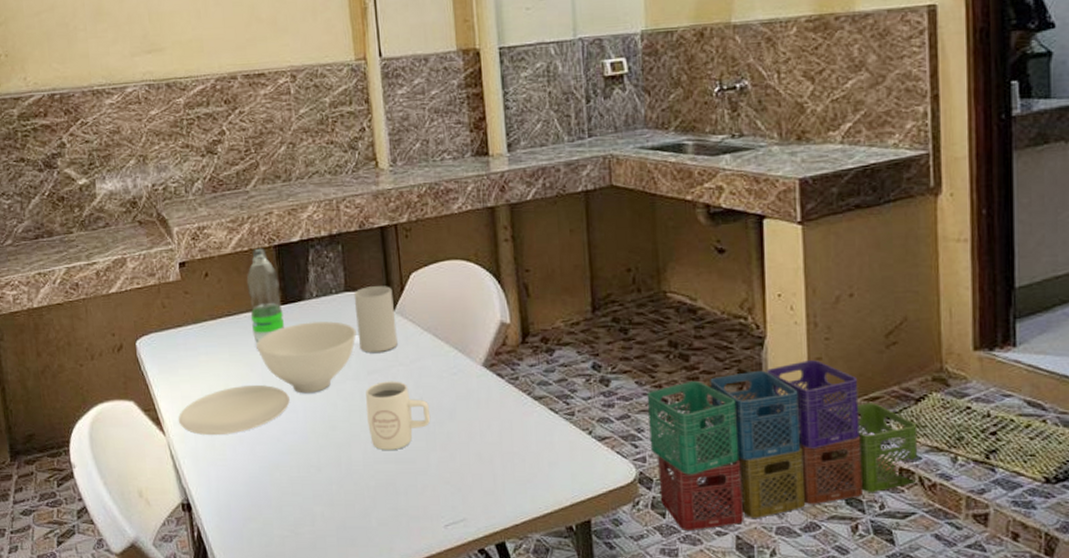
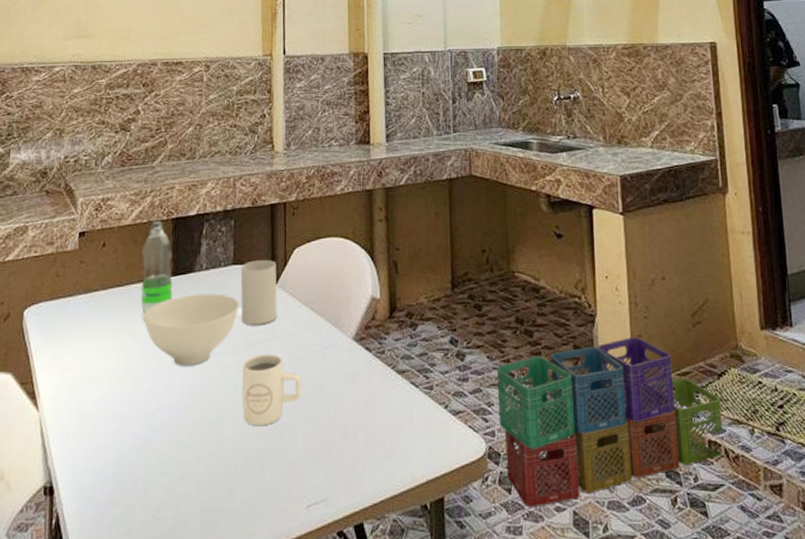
plate: present [178,385,290,436] -> none [54,358,169,411]

